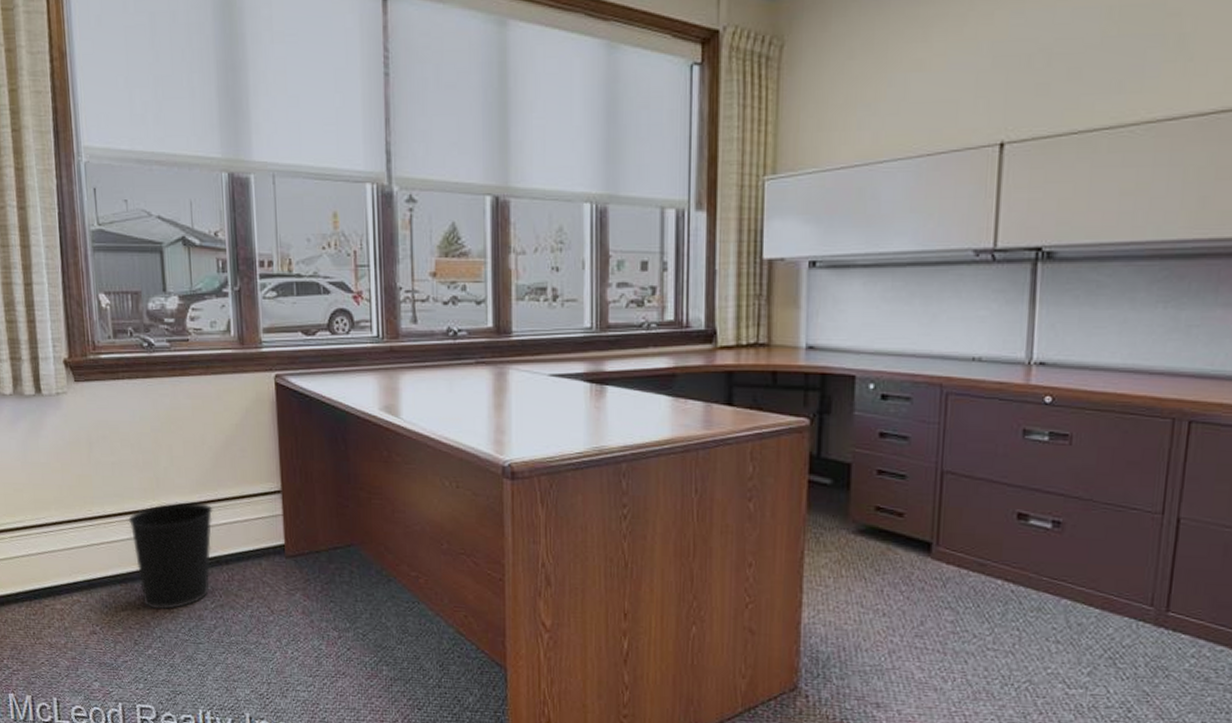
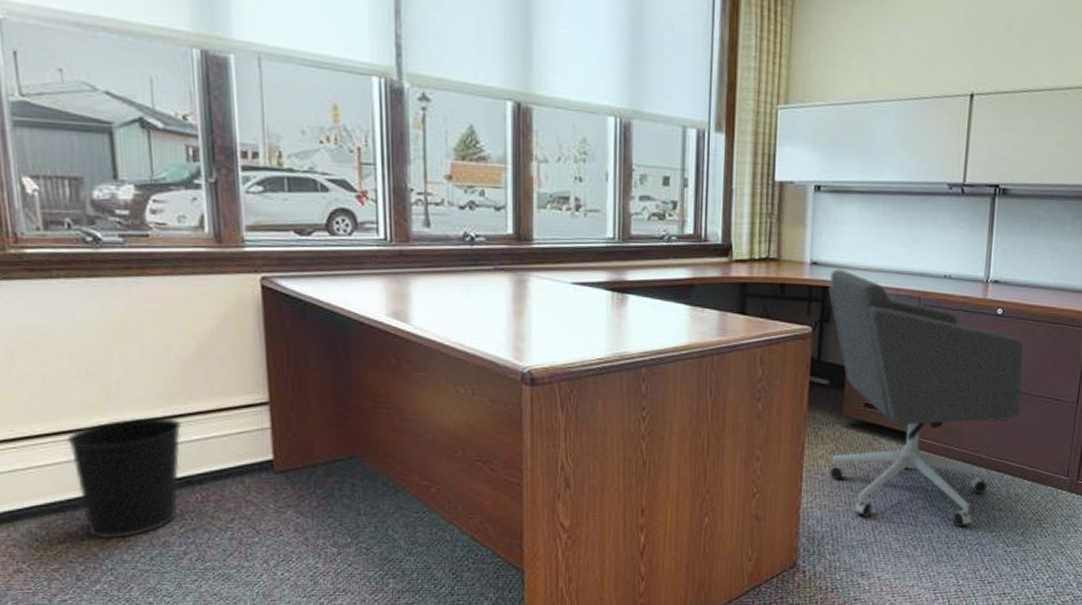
office chair: none [828,354,1083,660] -> present [828,269,1024,528]

